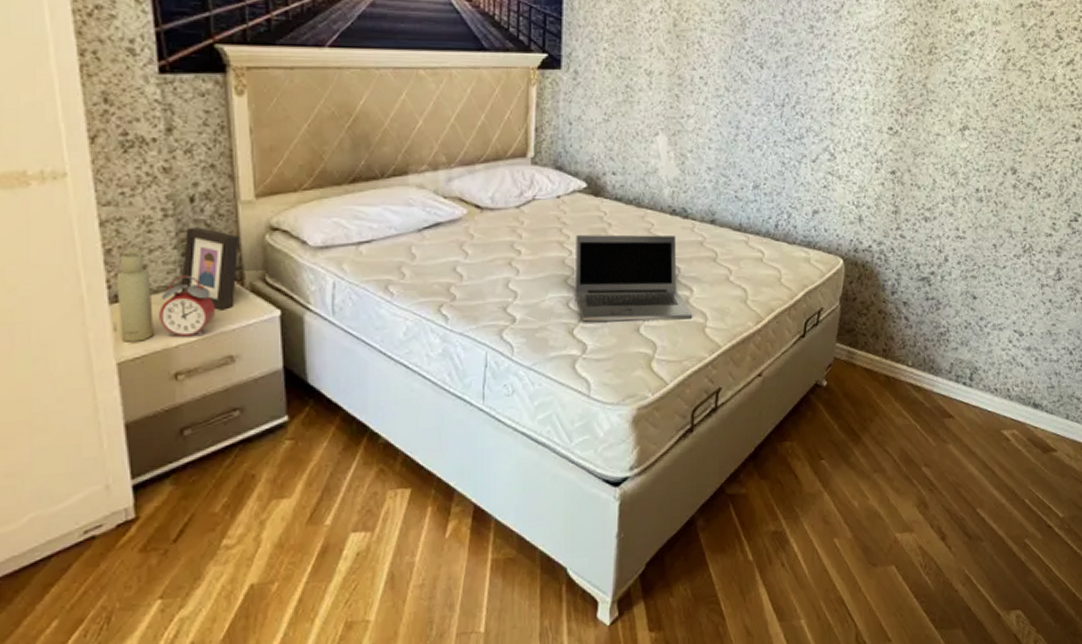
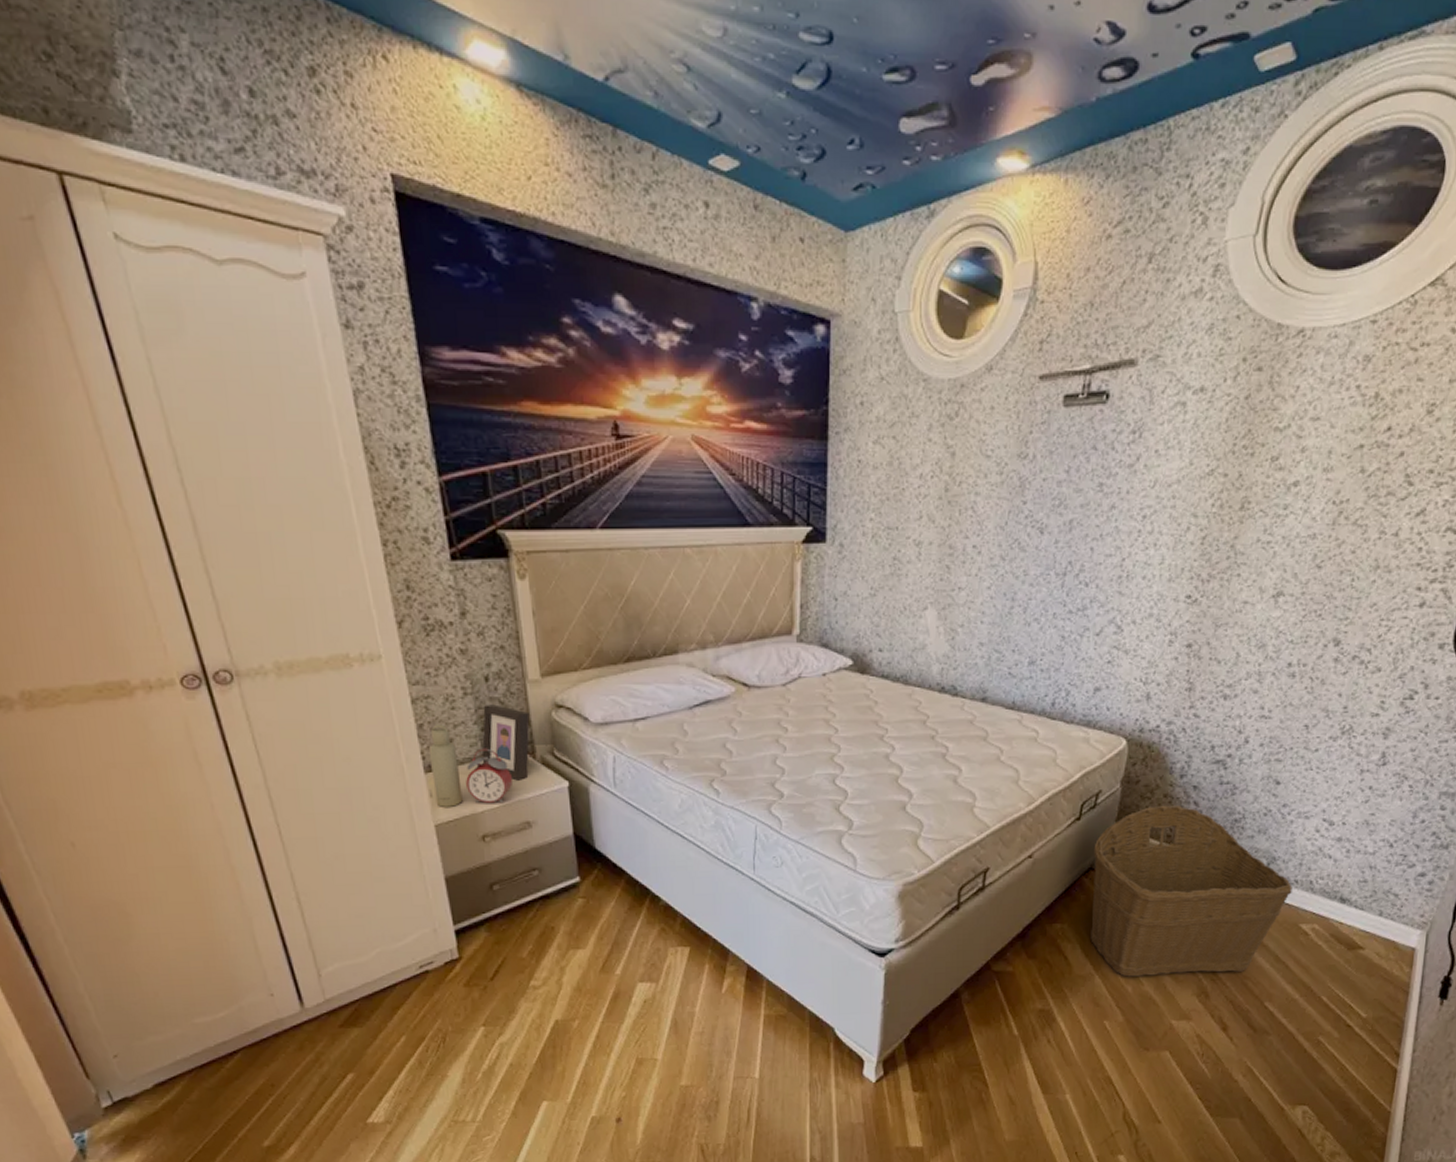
laptop: present [576,234,693,322] -> none [841,712,961,799]
wicker basket: none [818,320,993,492] -> present [1090,805,1292,977]

